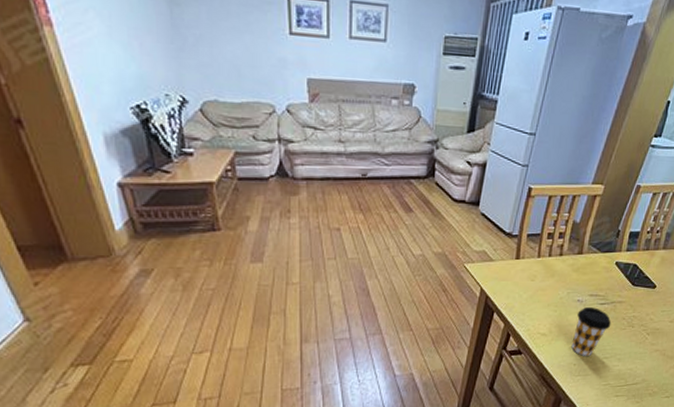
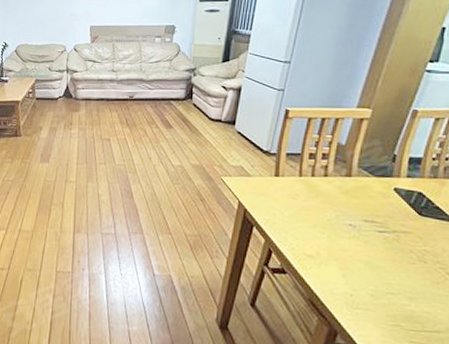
coffee cup: present [571,306,612,356] -> none [345,232,395,288]

